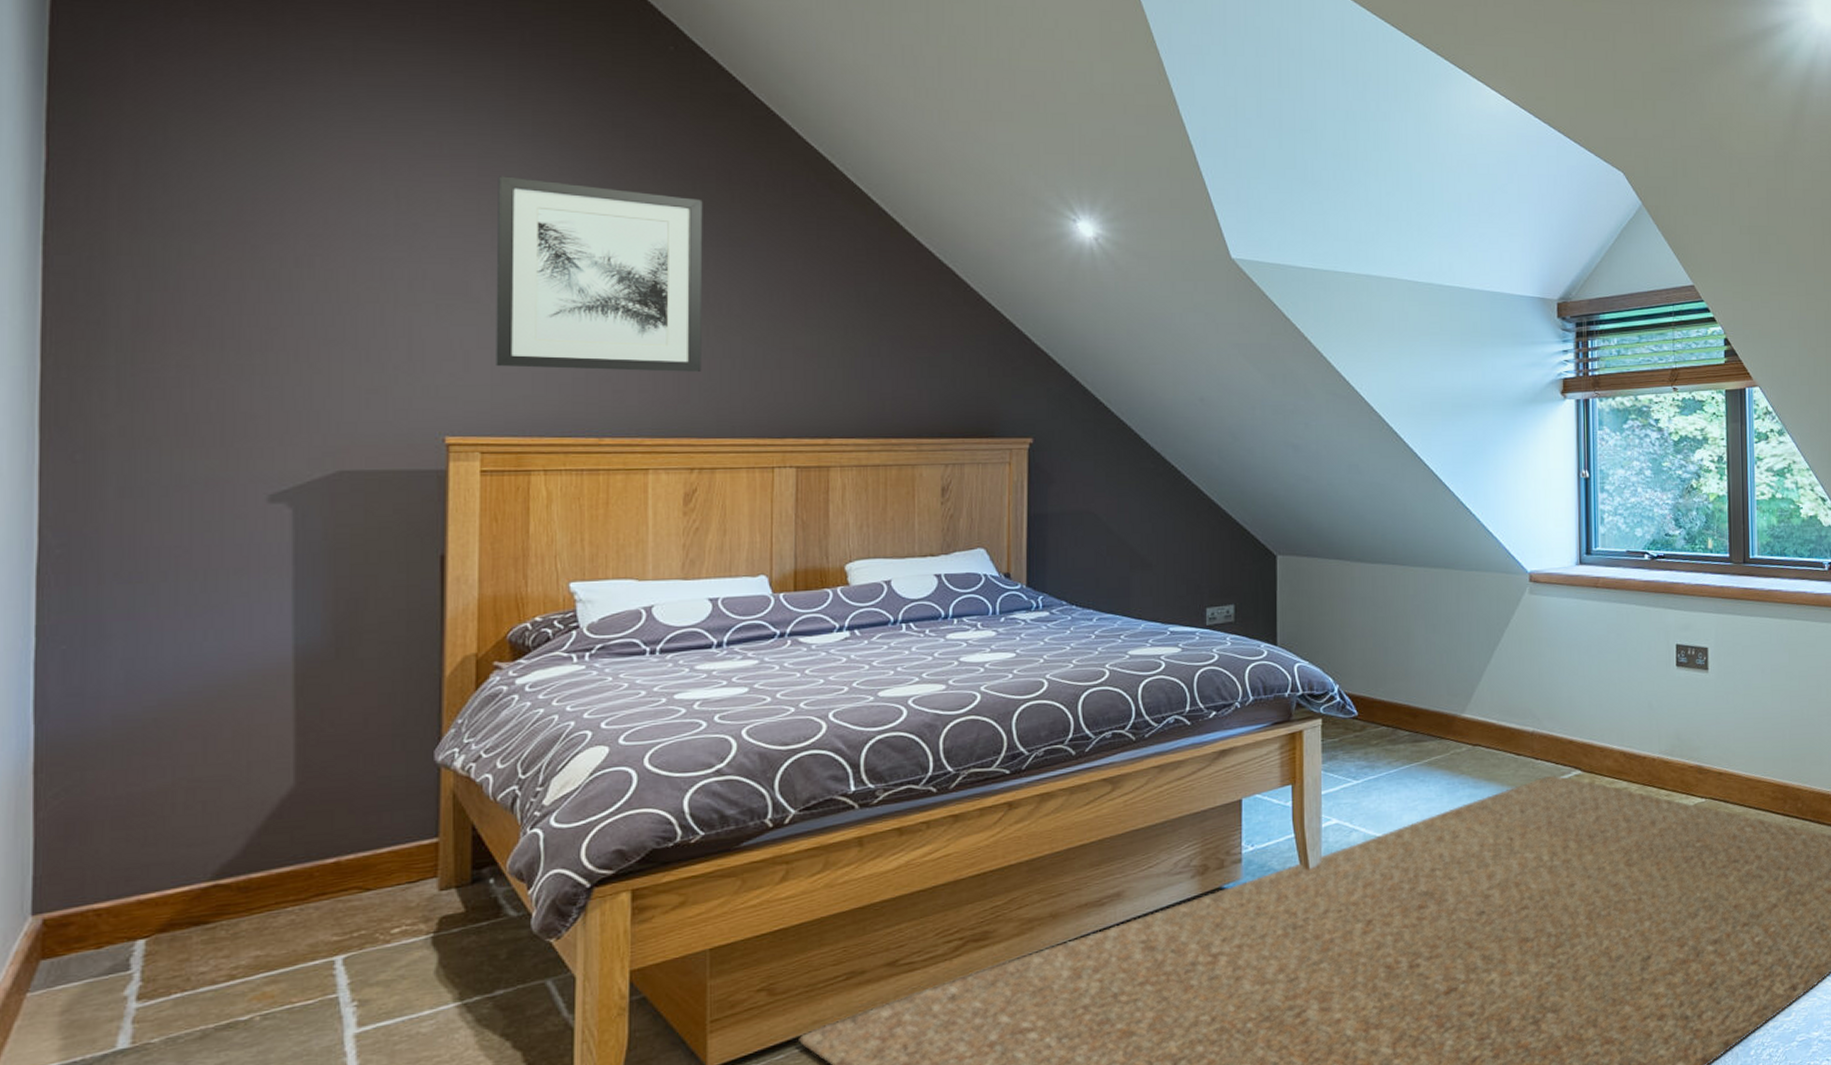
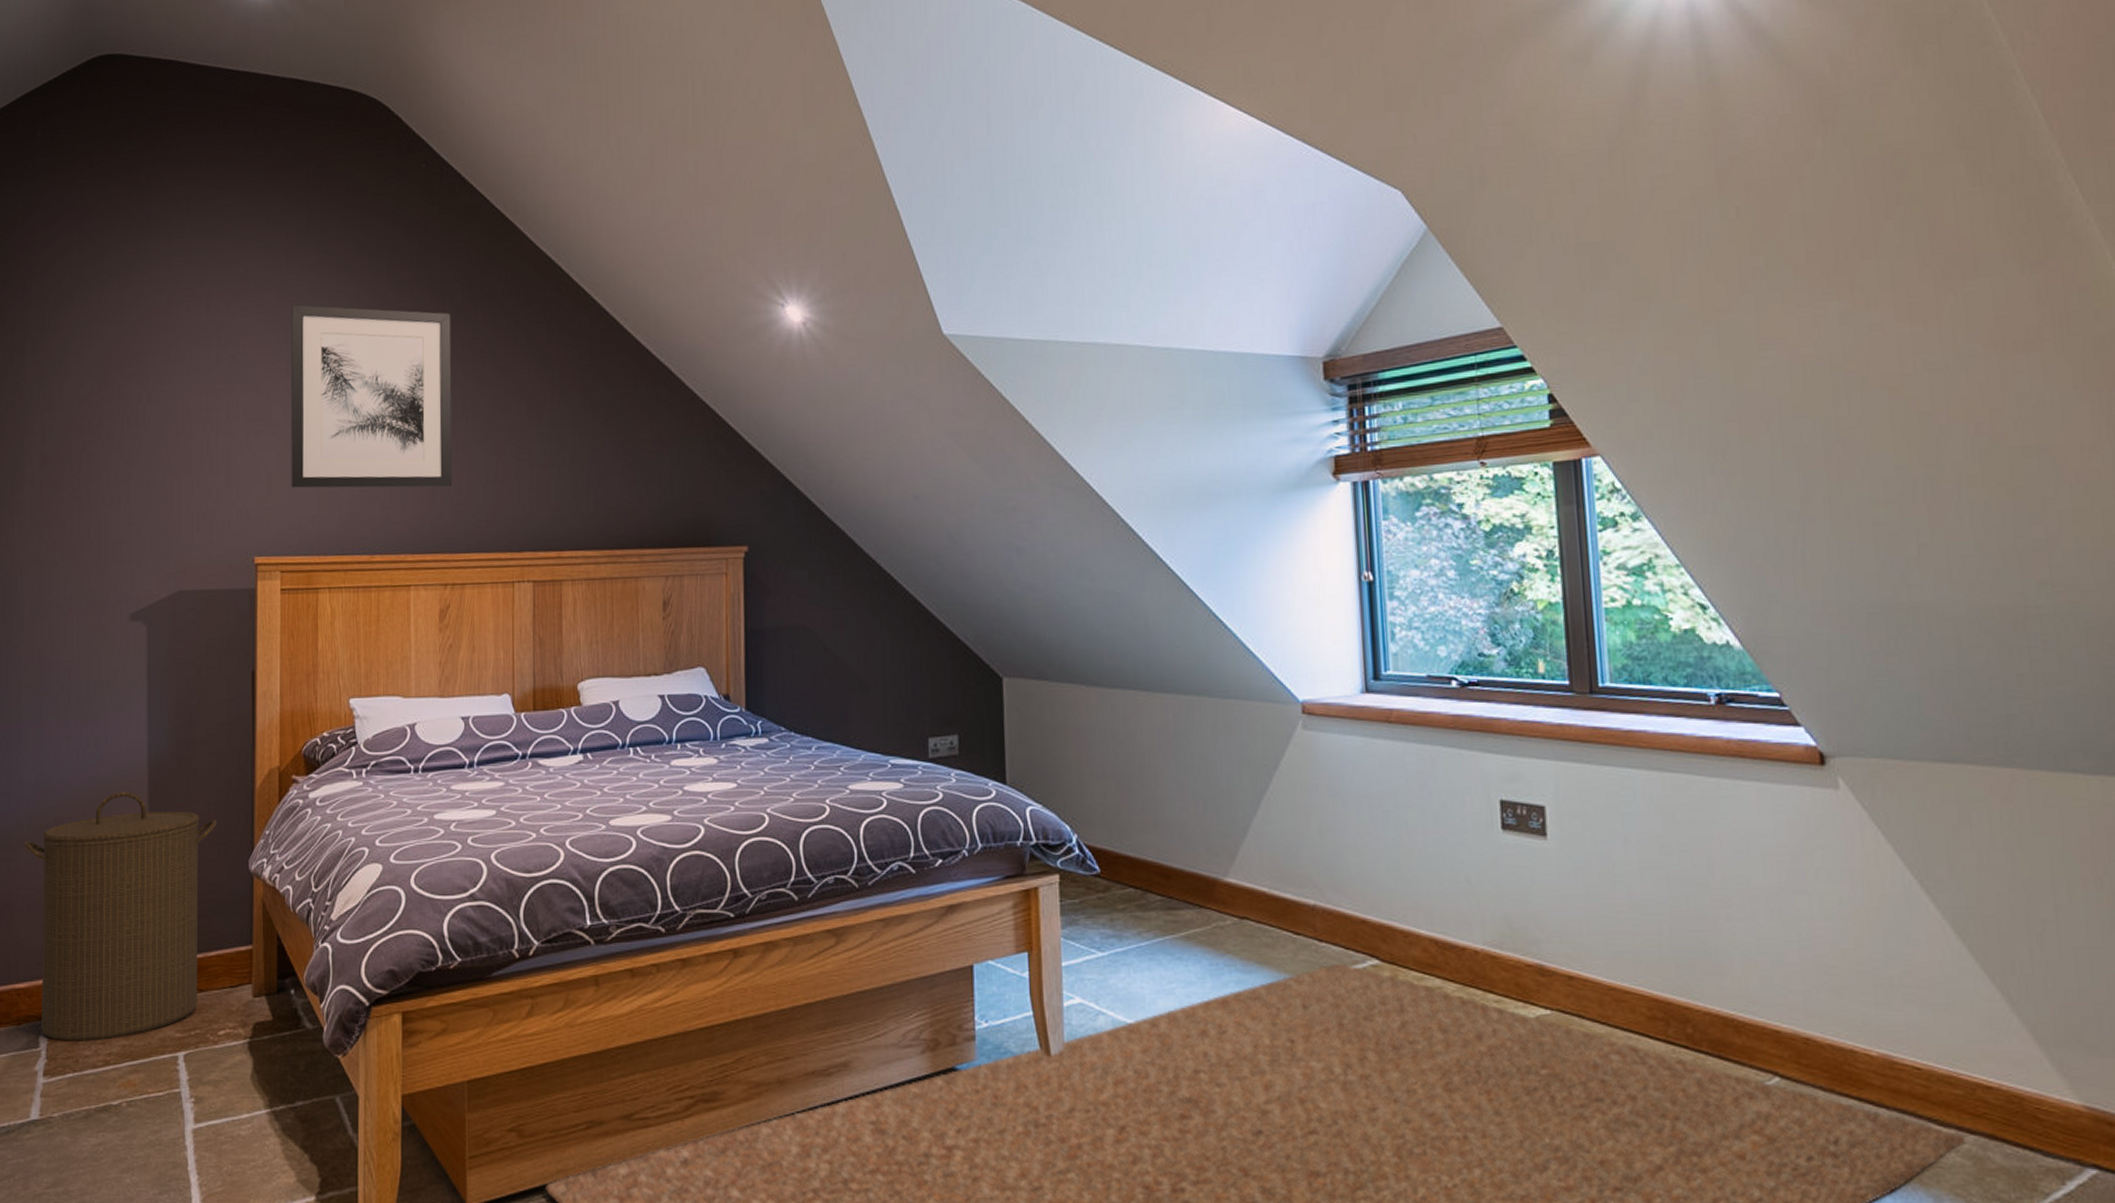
laundry hamper: none [107,686,392,960] -> present [24,791,217,1041]

